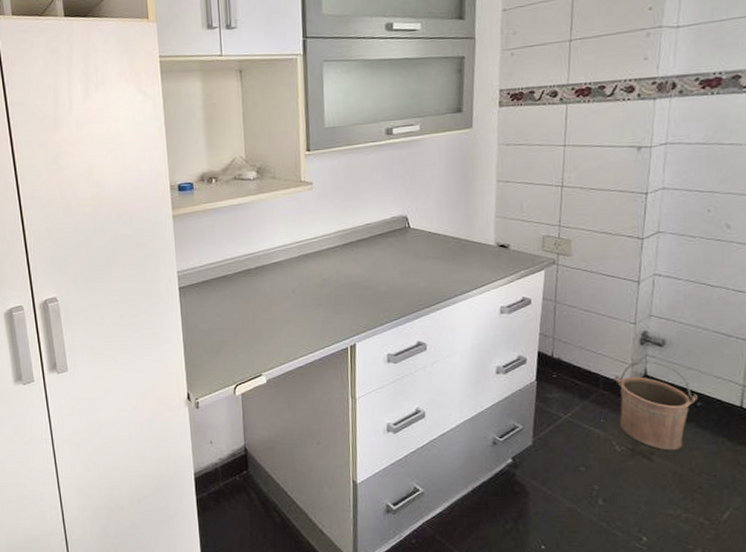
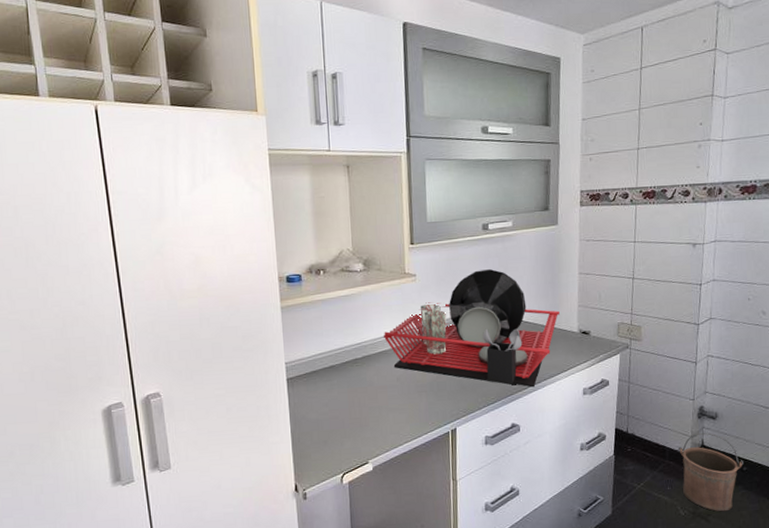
dish rack: none [278,177,474,304] -> present [384,269,560,388]

